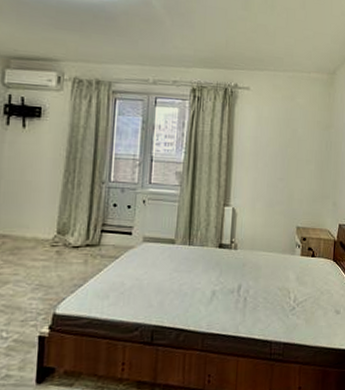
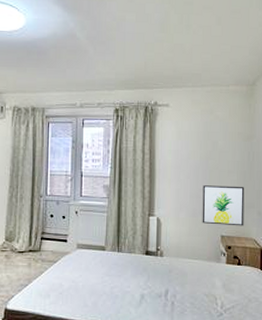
wall art: none [278,174,321,217] -> present [202,185,245,226]

